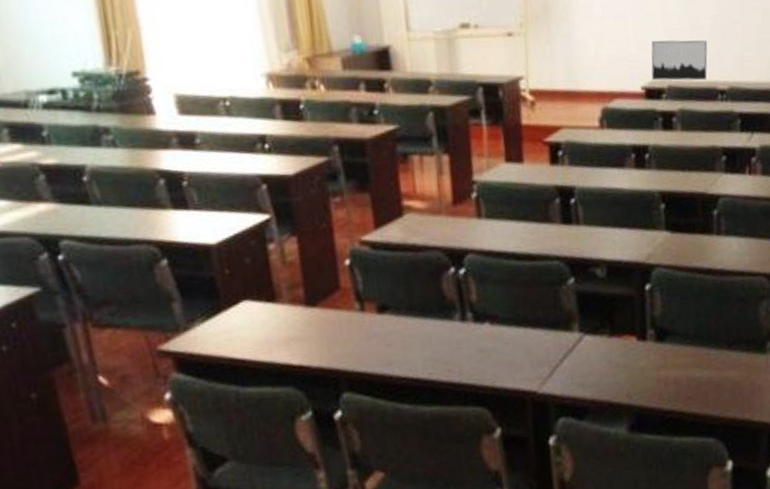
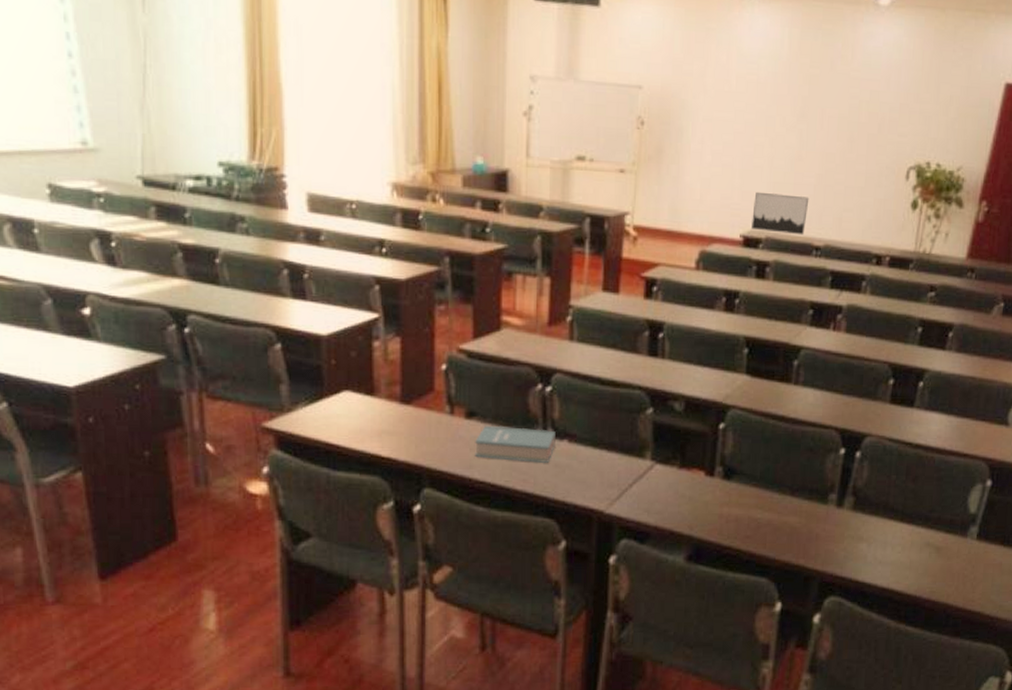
book: none [391,314,477,353] -> present [475,425,556,463]

